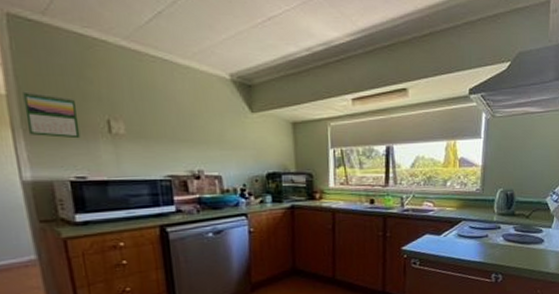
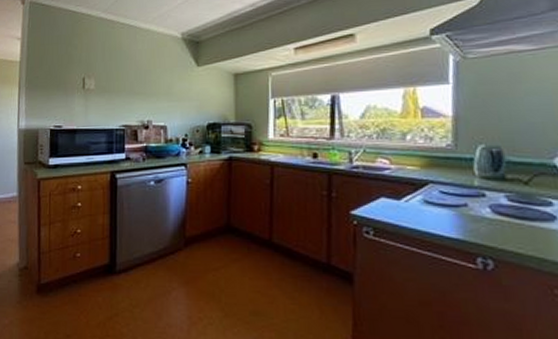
calendar: present [22,91,81,139] -> none [29,58,63,94]

